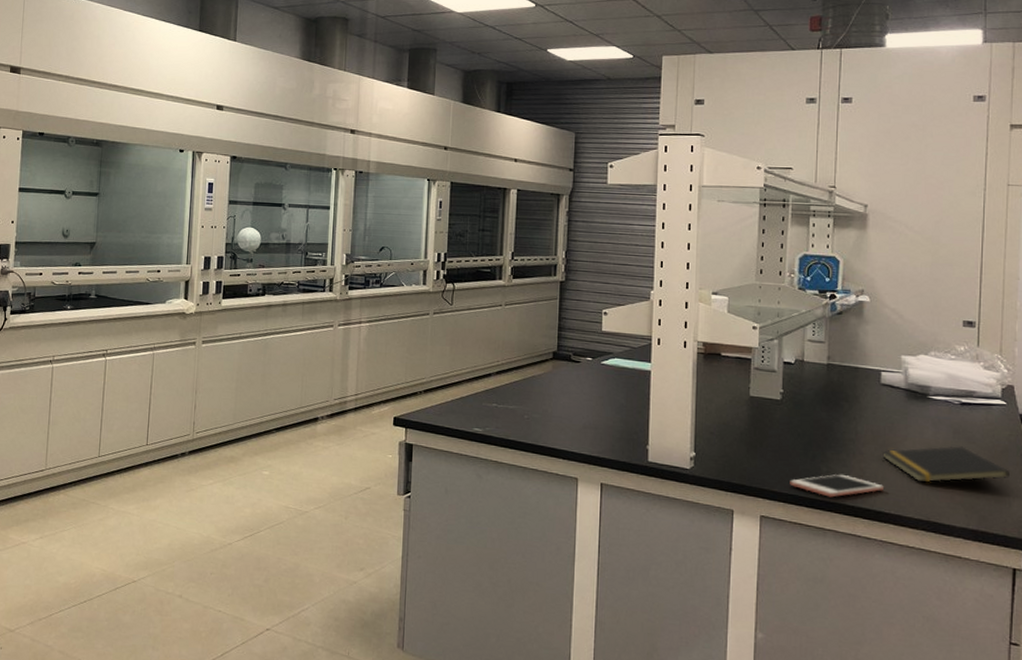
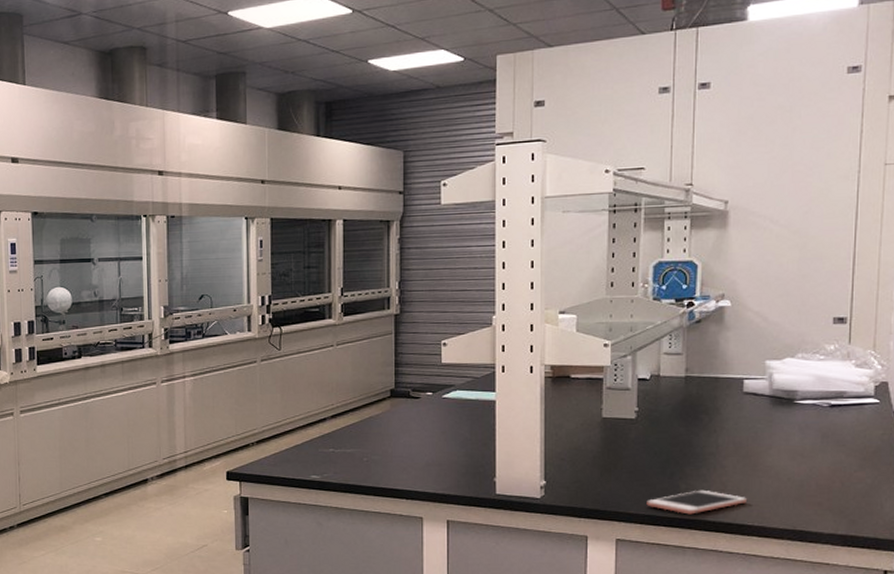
notepad: present [883,446,1010,483] -> none [745,450,882,491]

